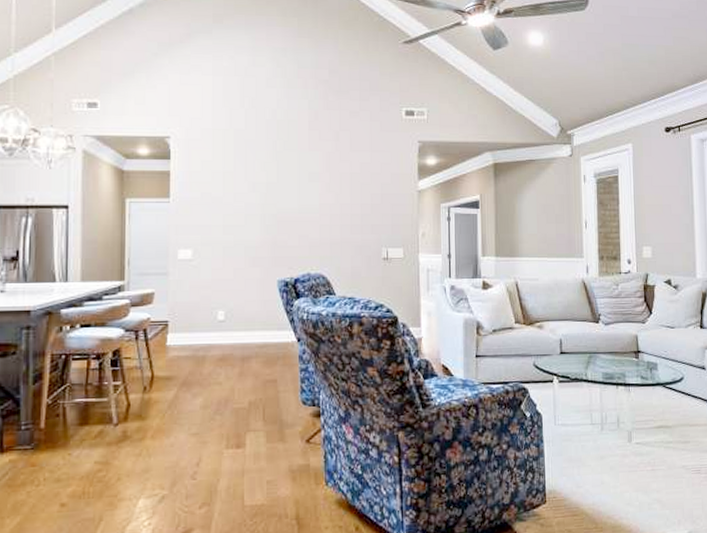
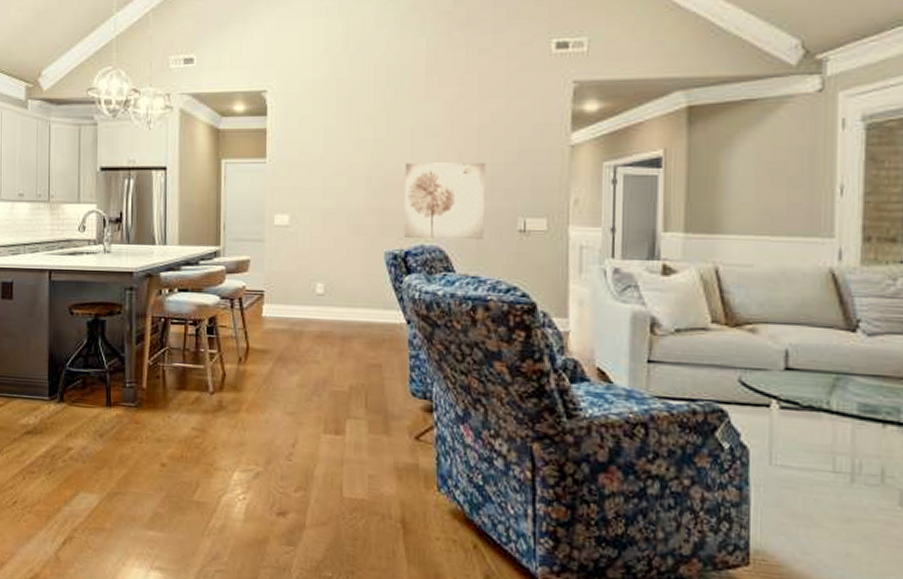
wall art: none [293,203,357,268] -> present [403,162,485,240]

